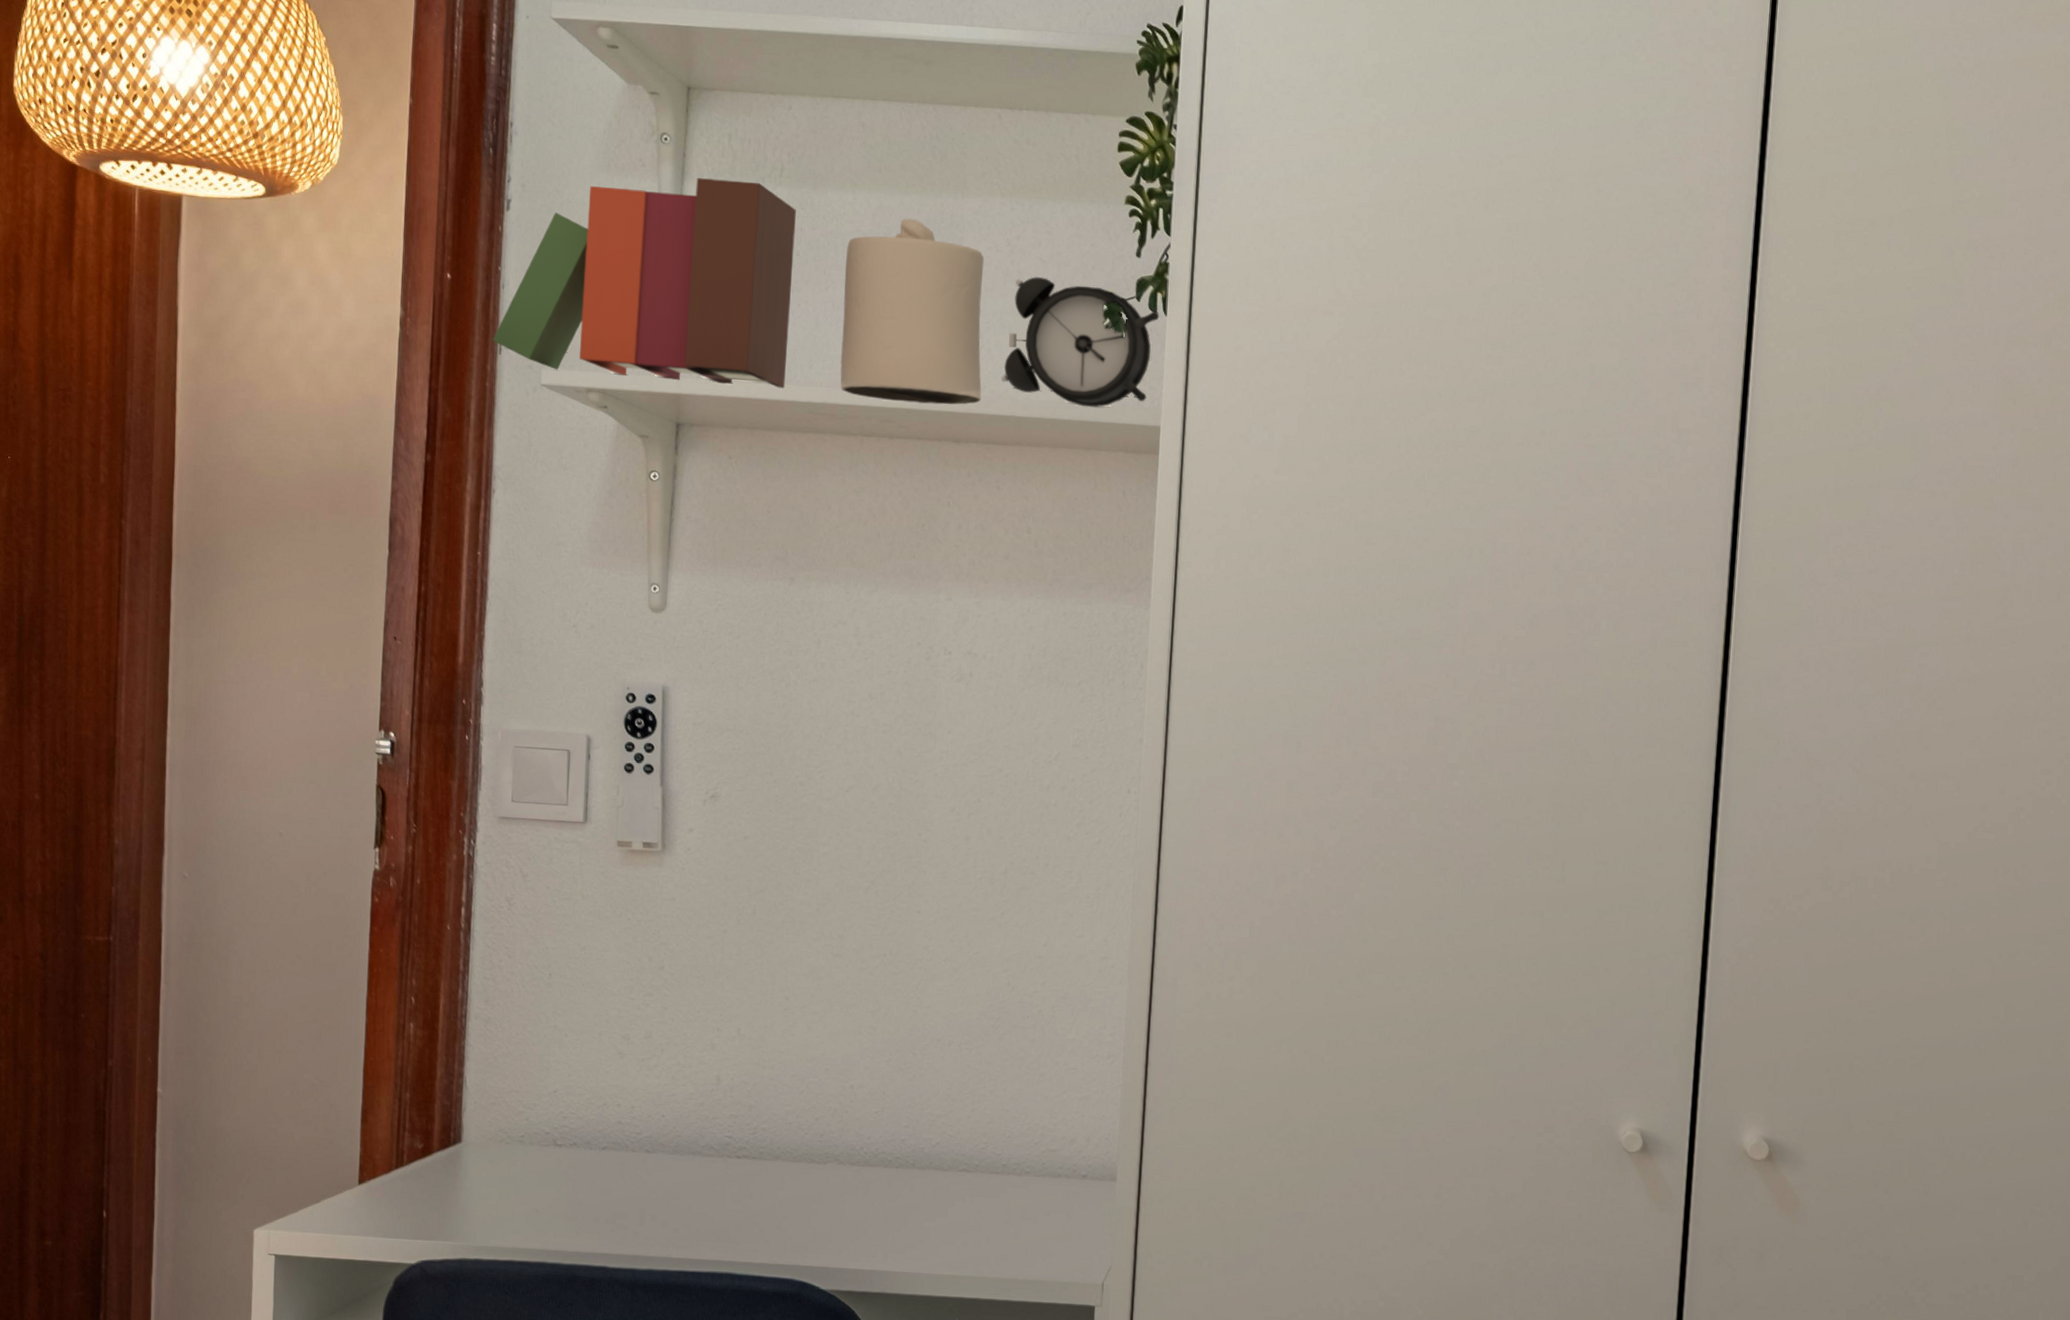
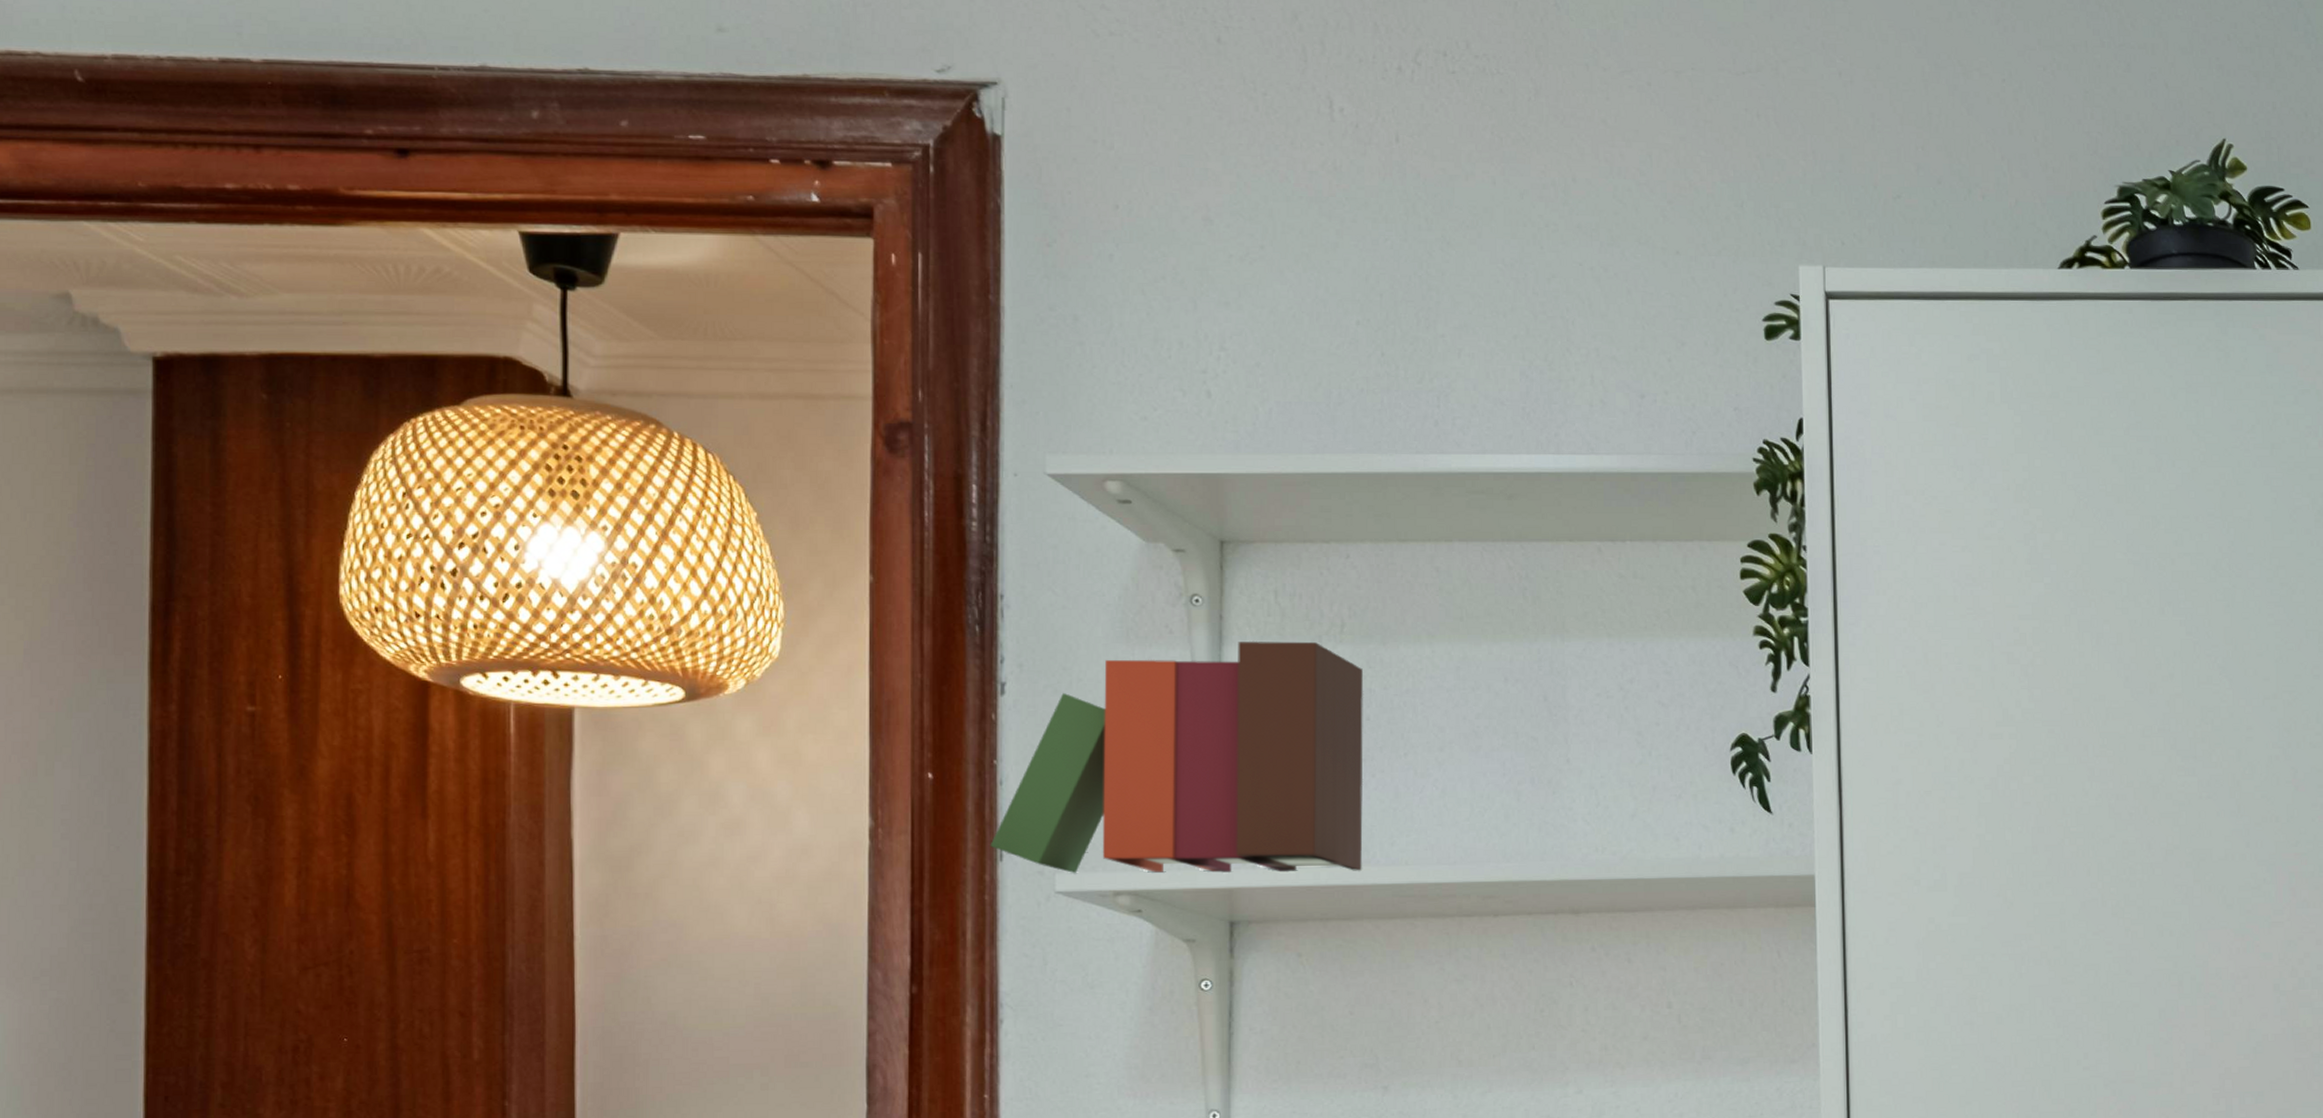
candle: present [840,218,984,405] -> none [1426,669,1602,874]
alarm clock: present [1001,276,1160,408] -> none [1623,721,1804,861]

